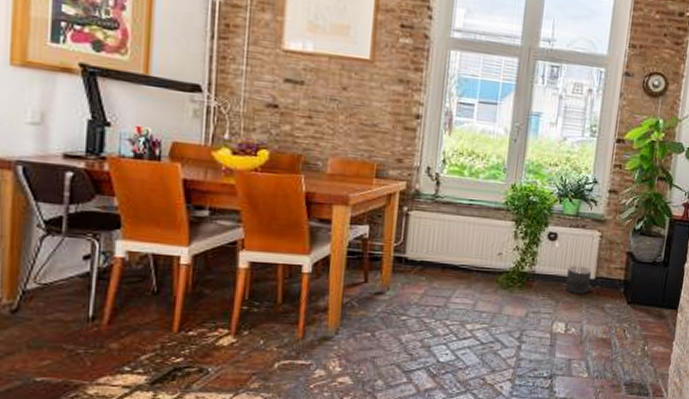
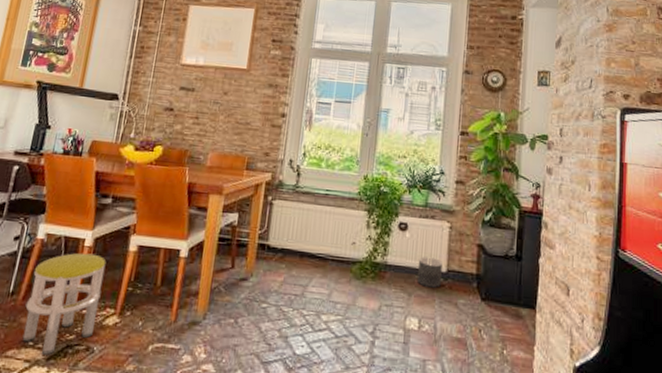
stool: none [113,271,211,380] -> present [22,252,106,356]

